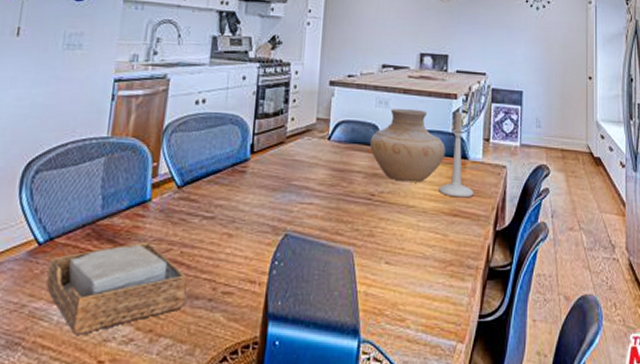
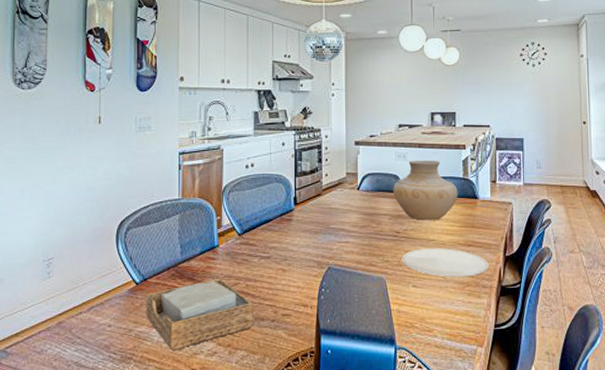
plate: none [374,215,476,255] -> present [401,247,488,278]
candlestick: present [438,112,474,198] -> none [454,160,485,231]

